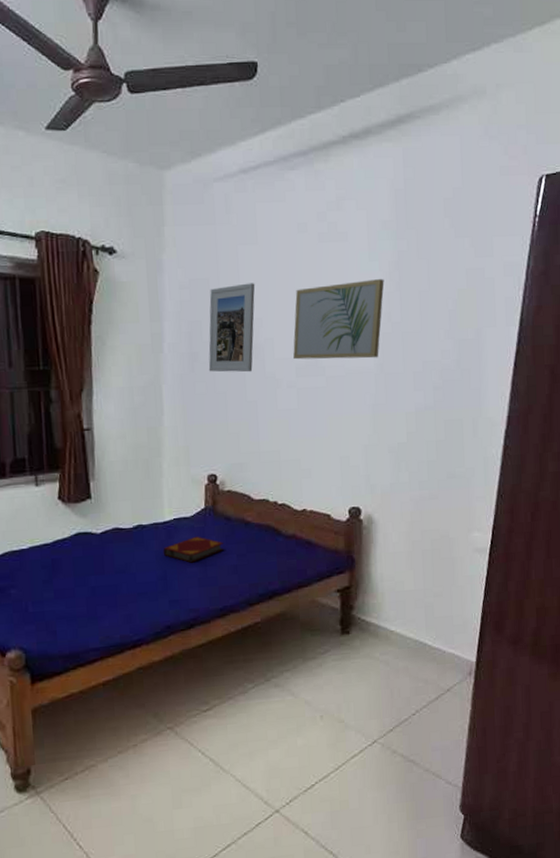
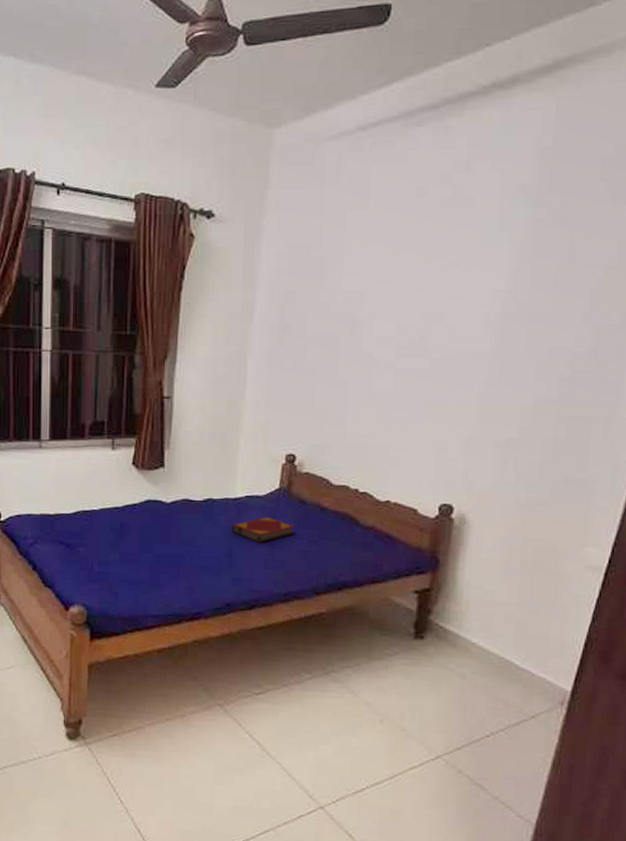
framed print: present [208,283,255,373] -> none [299,252,361,349]
wall art: present [293,279,385,360] -> none [395,252,514,341]

